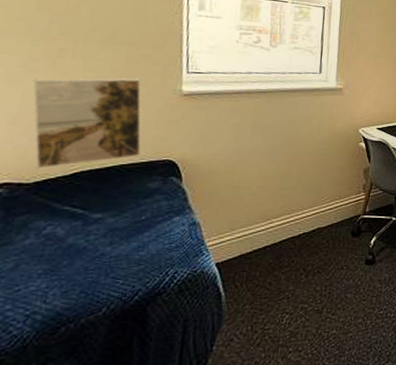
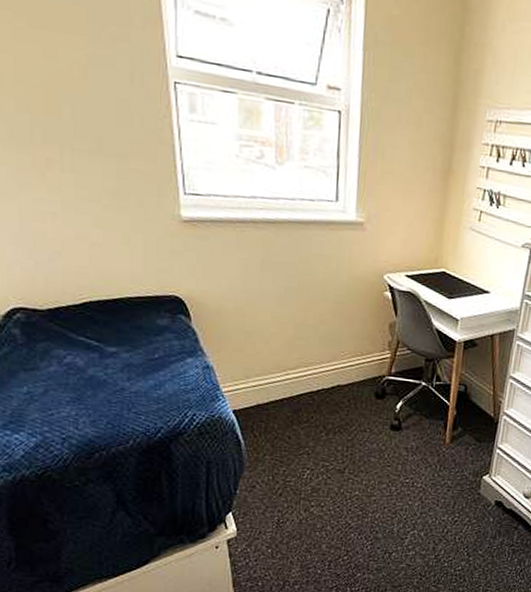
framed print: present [33,77,142,169] -> none [27,194,146,296]

